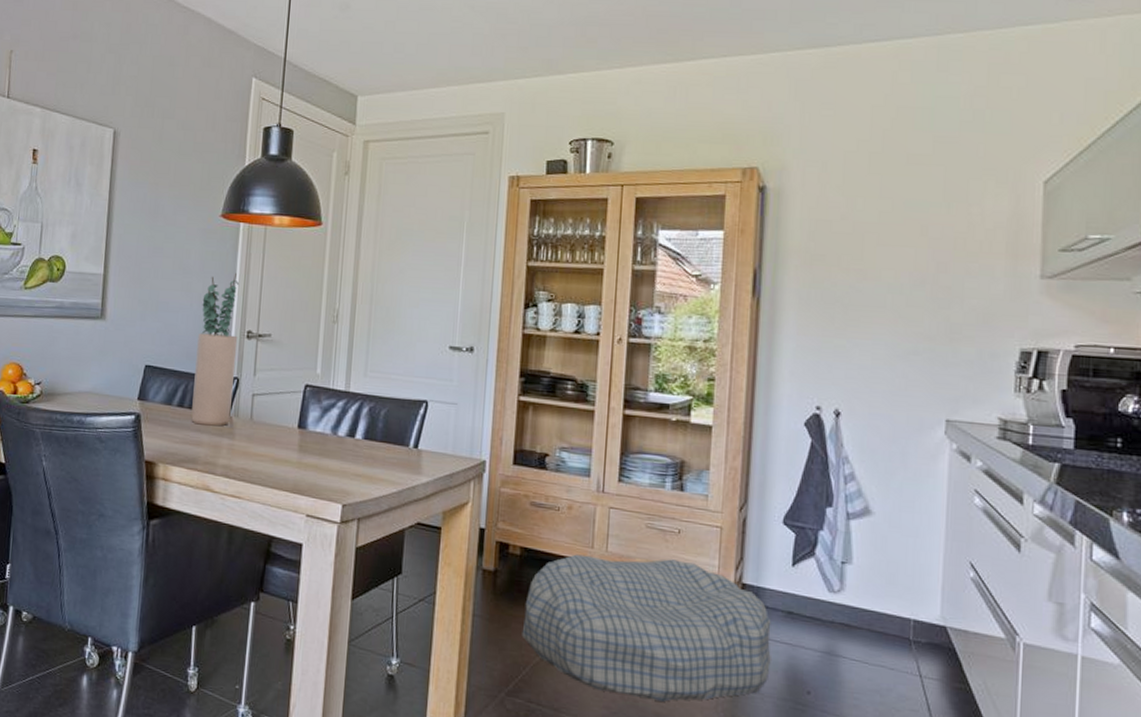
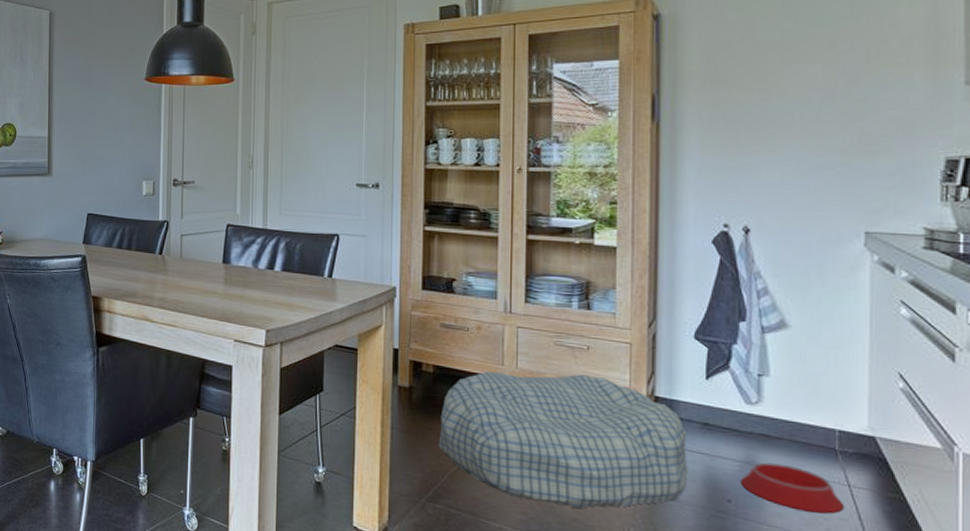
vase: present [191,272,240,427] -> none [129,128,166,264]
pet bowl: none [819,652,916,705] -> present [740,462,845,514]

